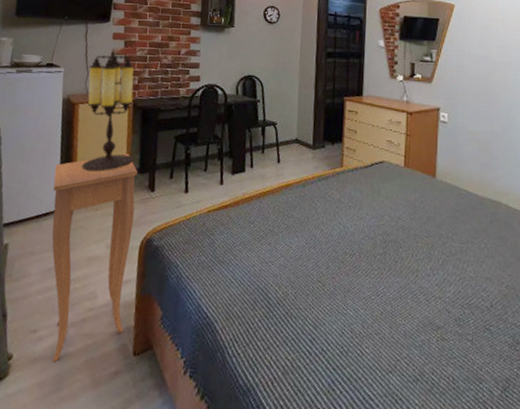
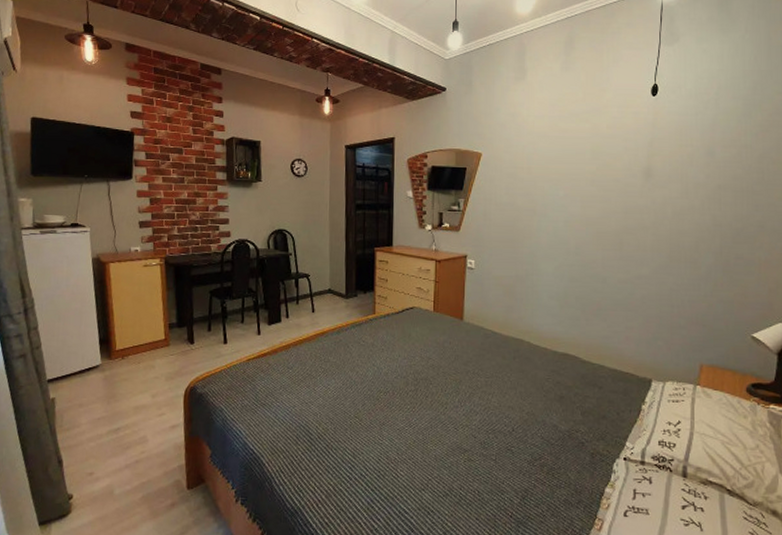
side table: present [52,153,138,362] -> none [92,309,177,499]
table lamp: present [81,51,134,172] -> none [116,209,171,328]

